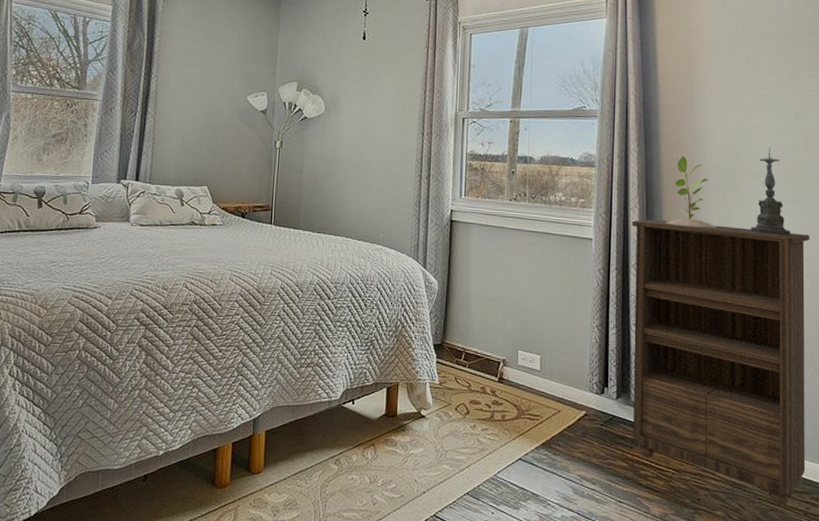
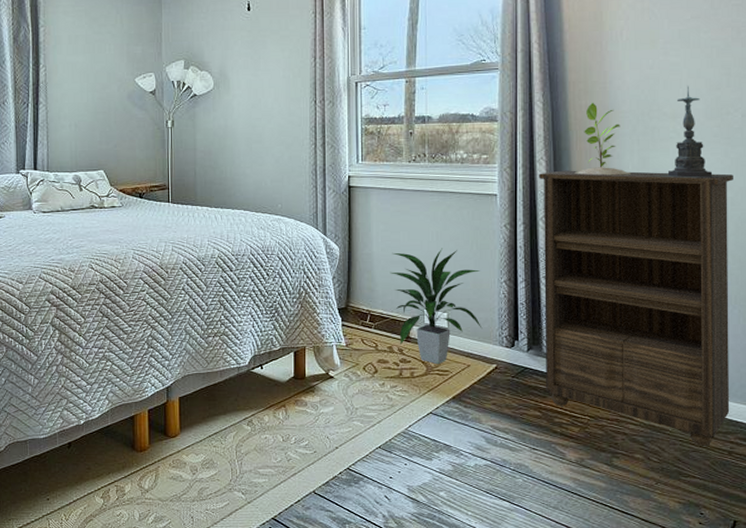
indoor plant: none [486,289,574,409] -> present [390,248,483,365]

